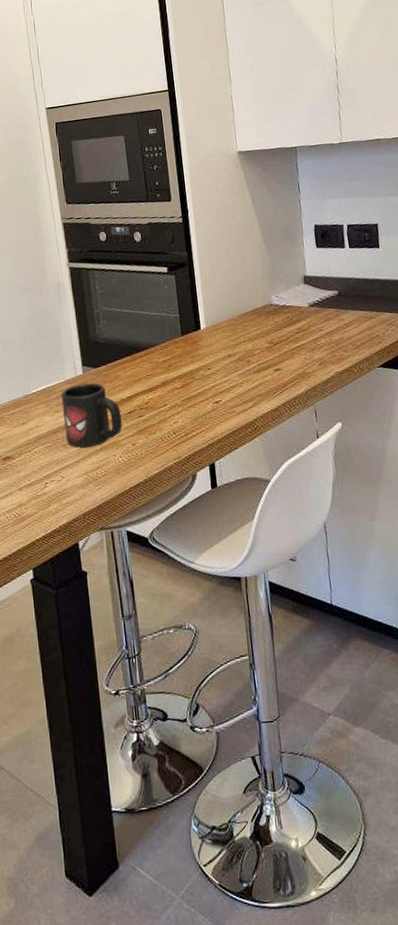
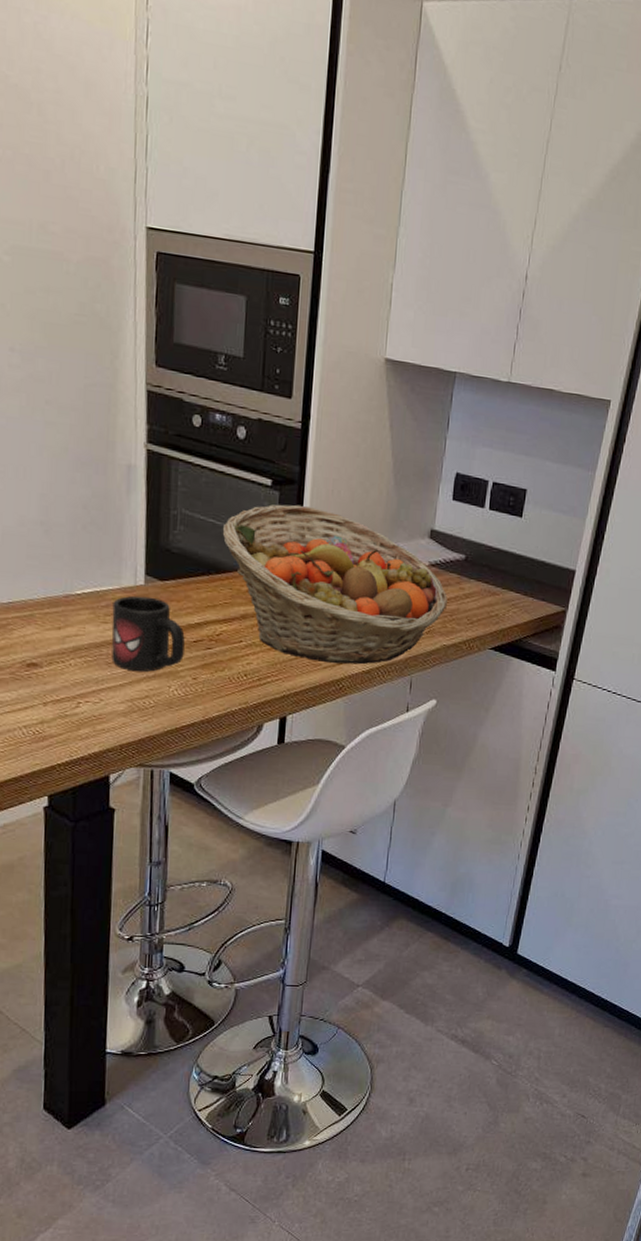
fruit basket: none [135,281,332,409] -> present [222,504,447,665]

